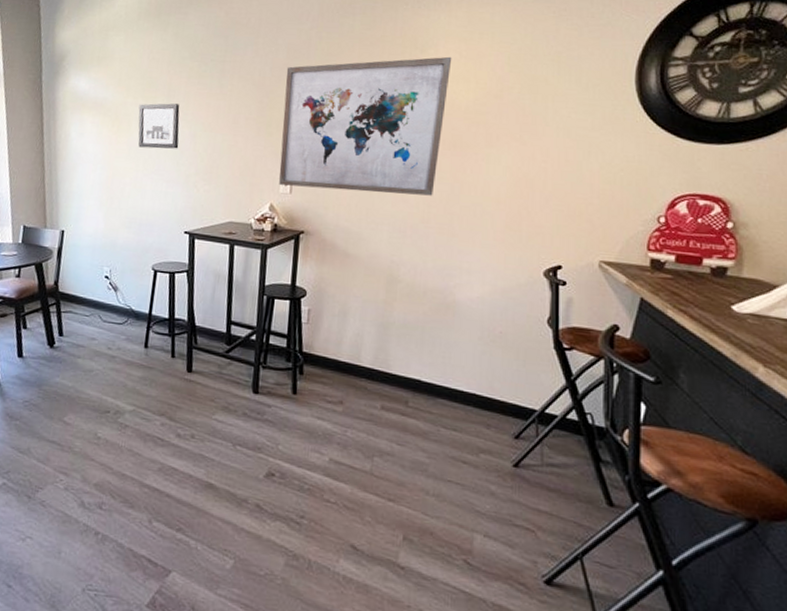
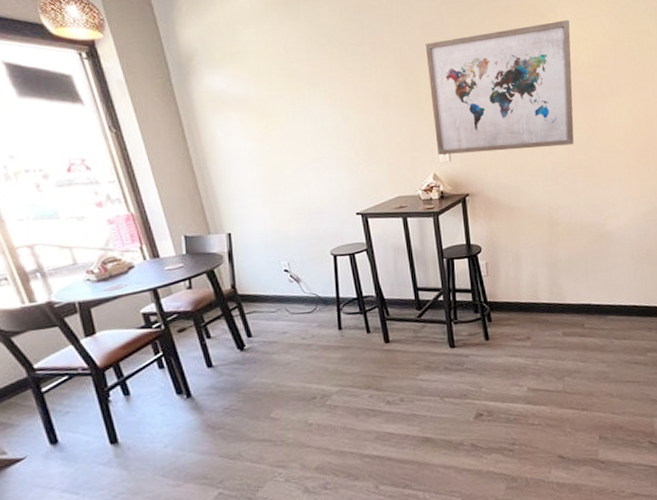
wall art: present [138,103,180,149] -> none [285,91,334,139]

